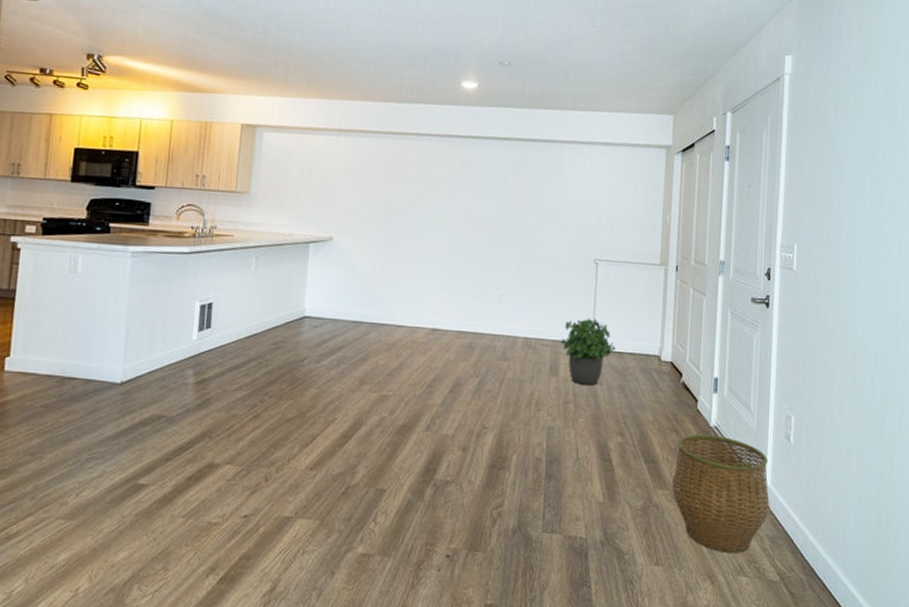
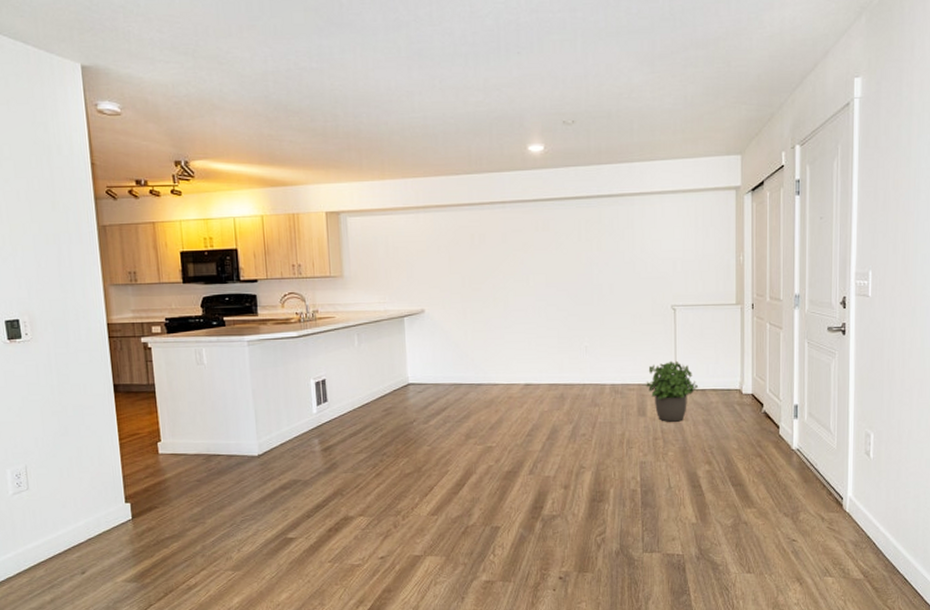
basket: present [671,429,770,553] -> none [758,452,853,558]

